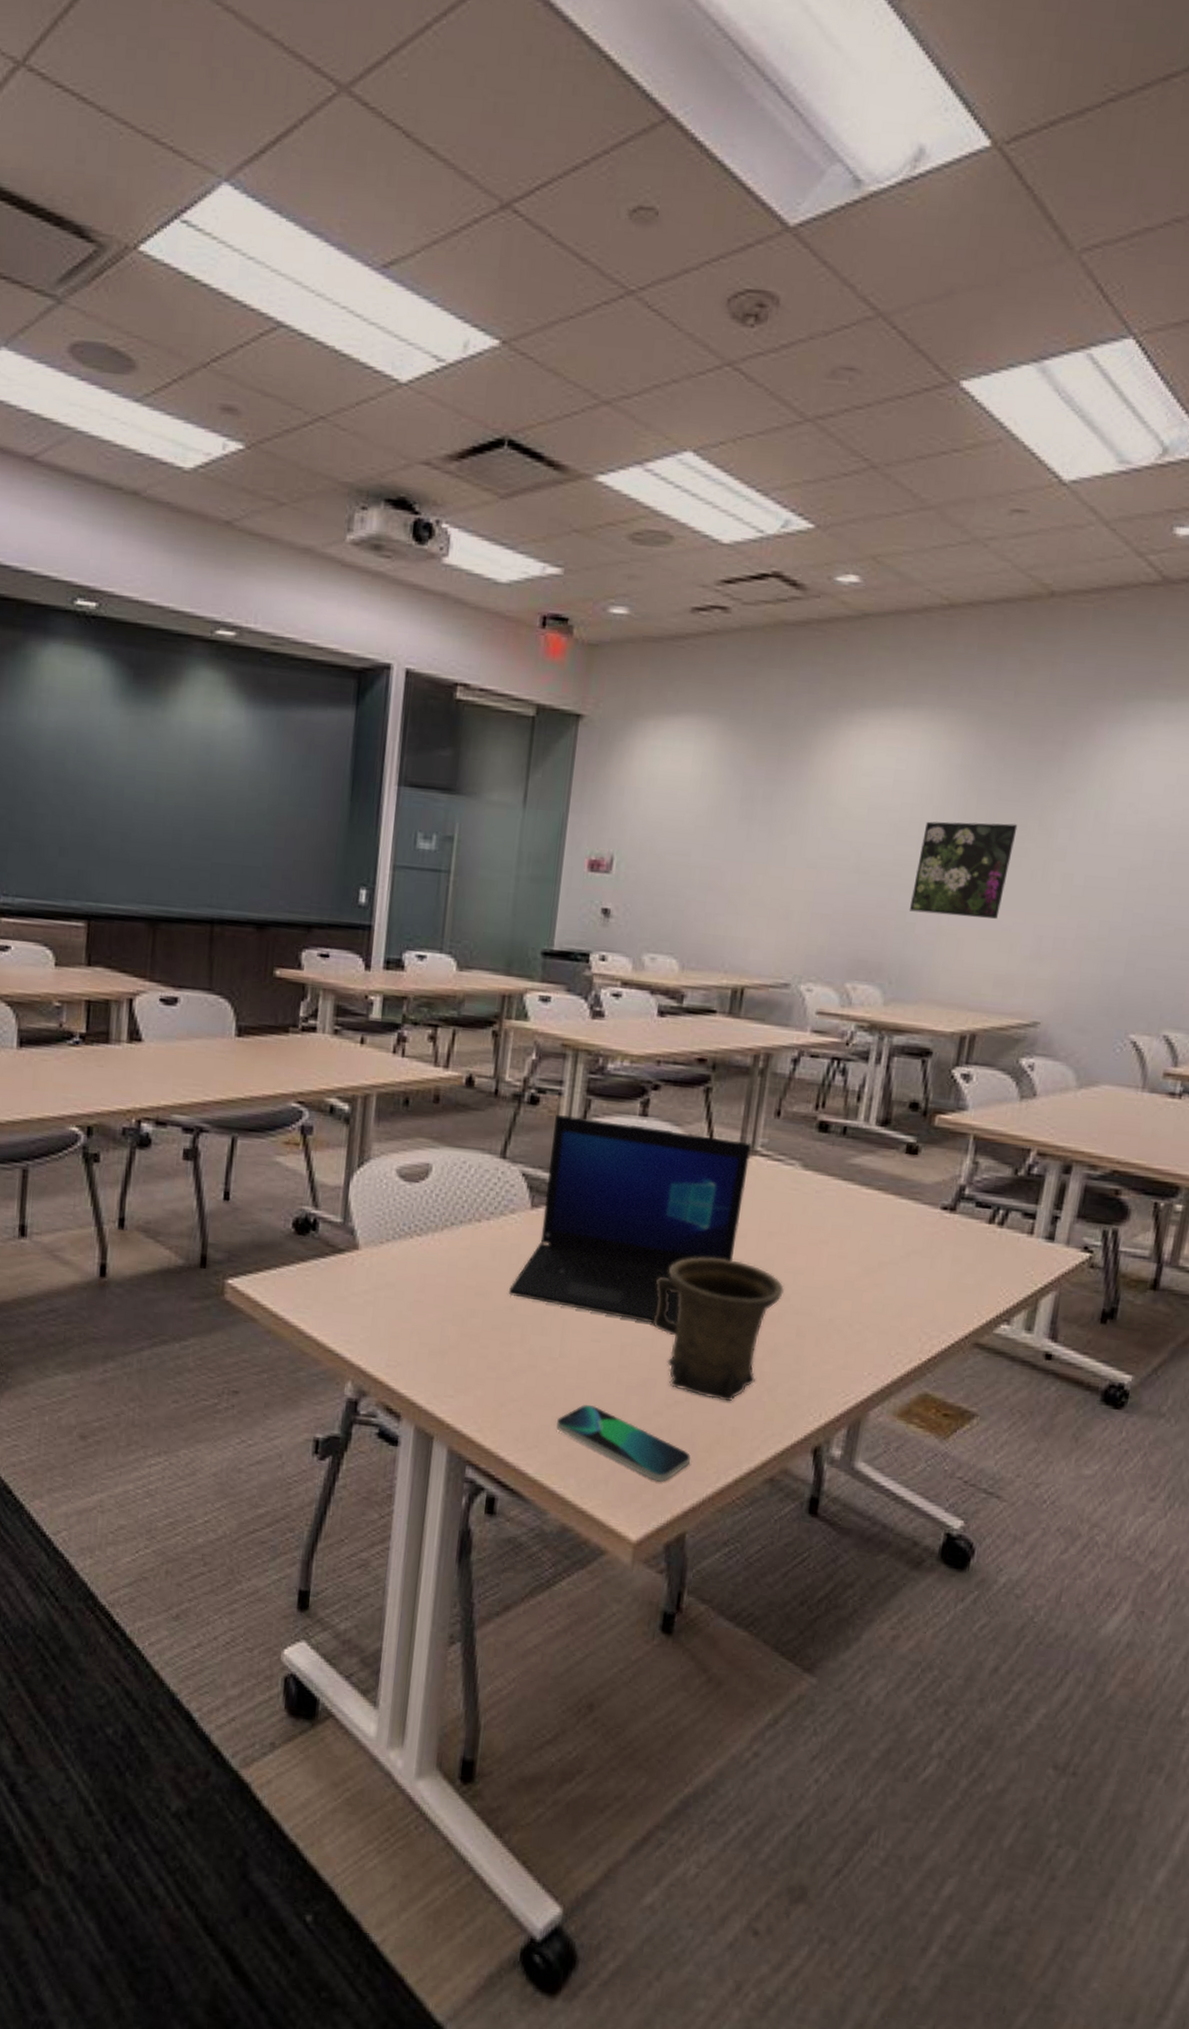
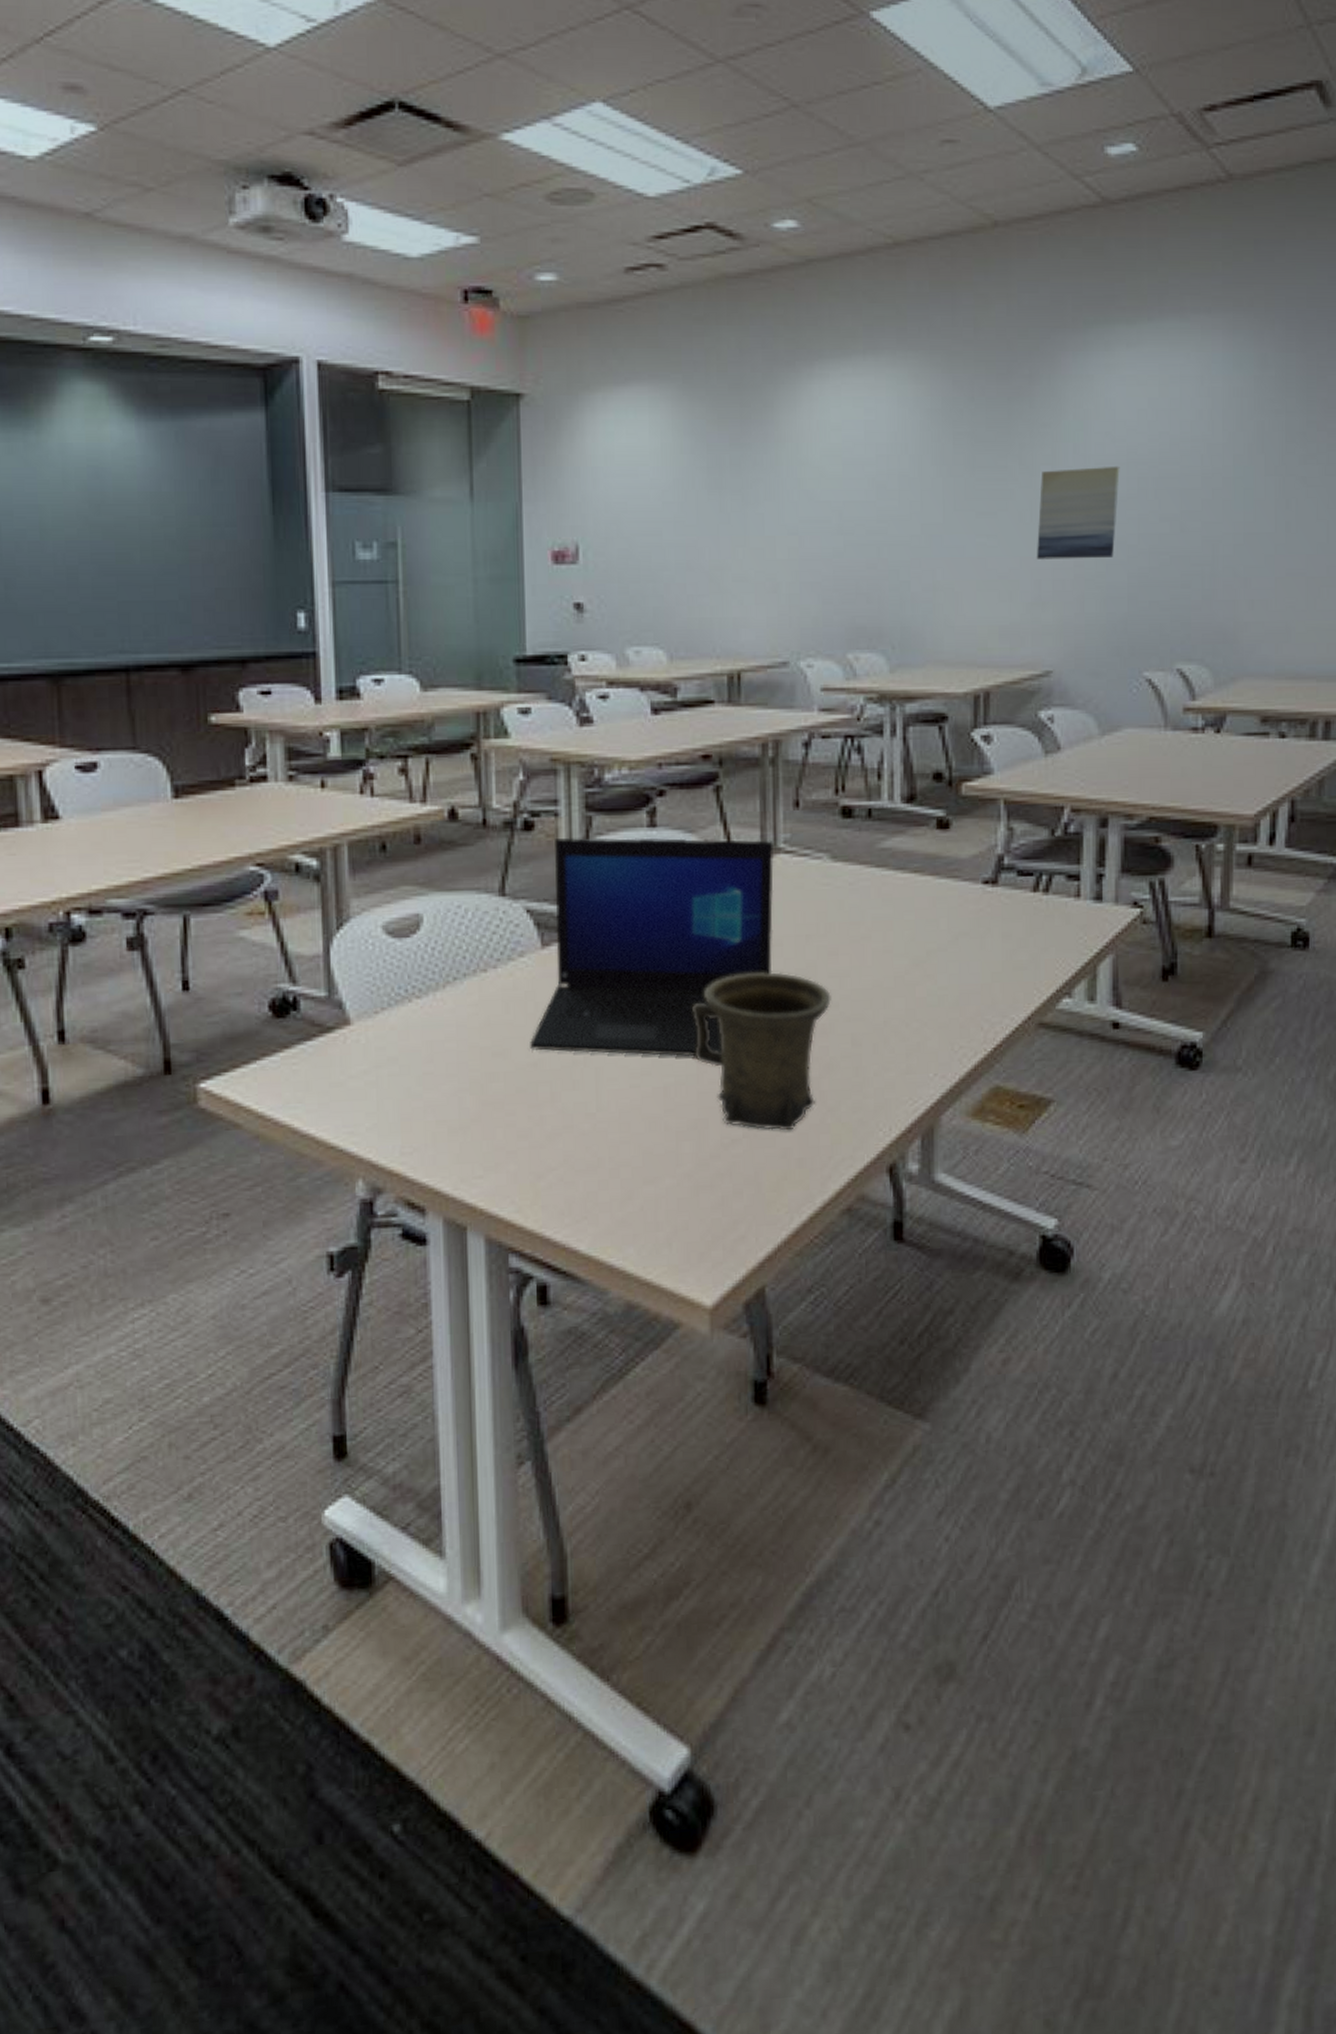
smartphone: present [555,1404,690,1482] -> none [604,1159,758,1234]
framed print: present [910,821,1018,919] -> none [902,466,998,569]
wall art: none [1041,834,1138,923] -> present [1036,466,1120,559]

